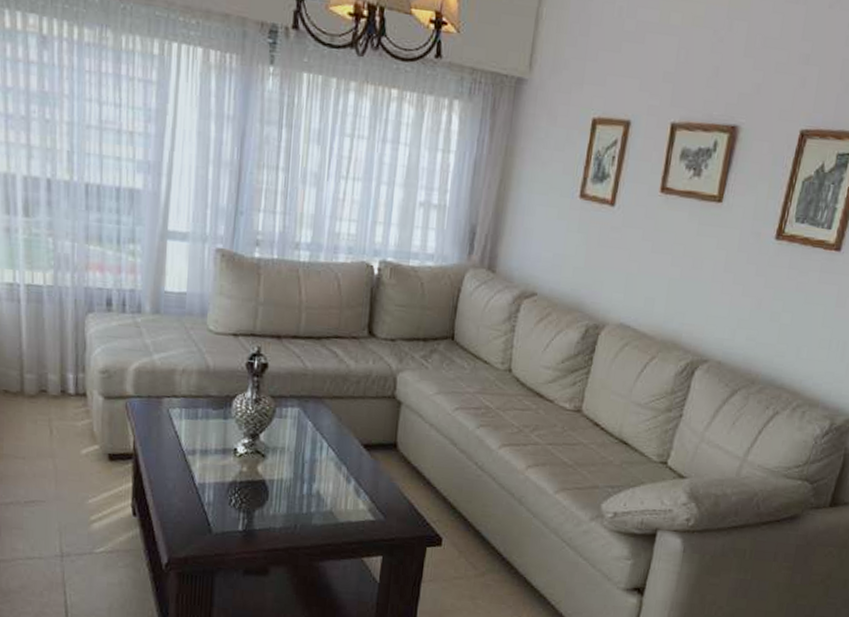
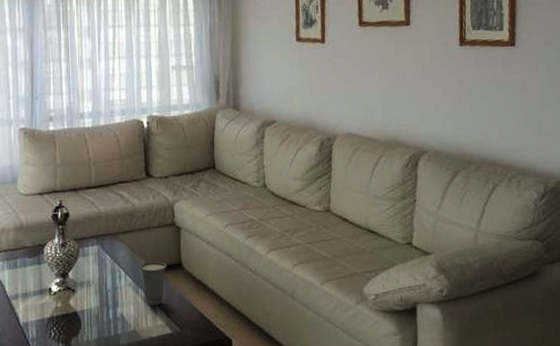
cup: none [345,436,380,487] -> present [139,261,168,306]

